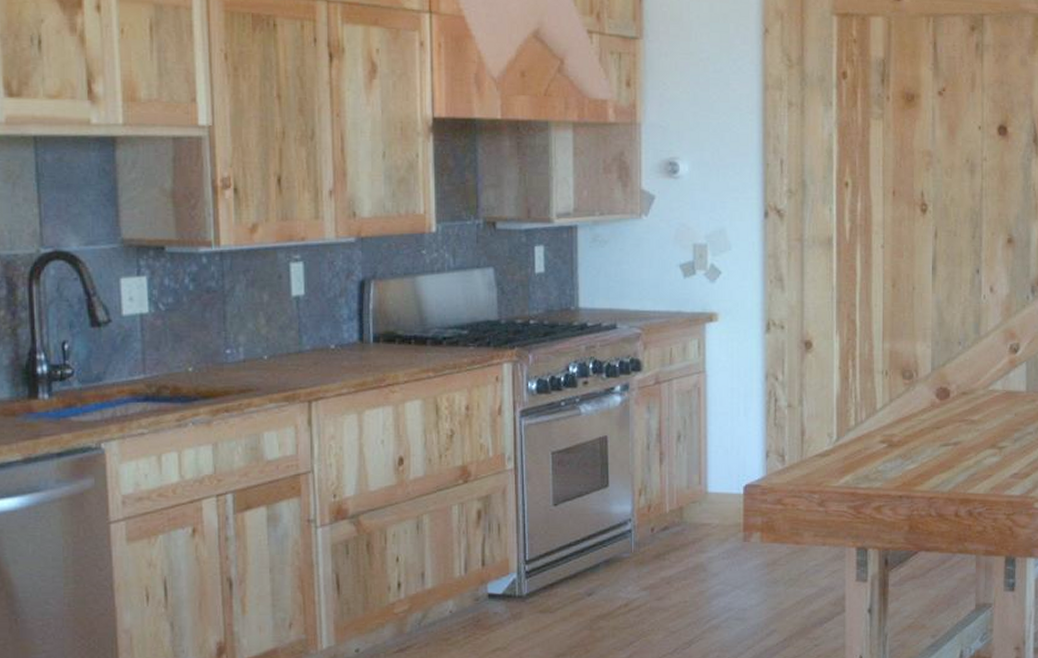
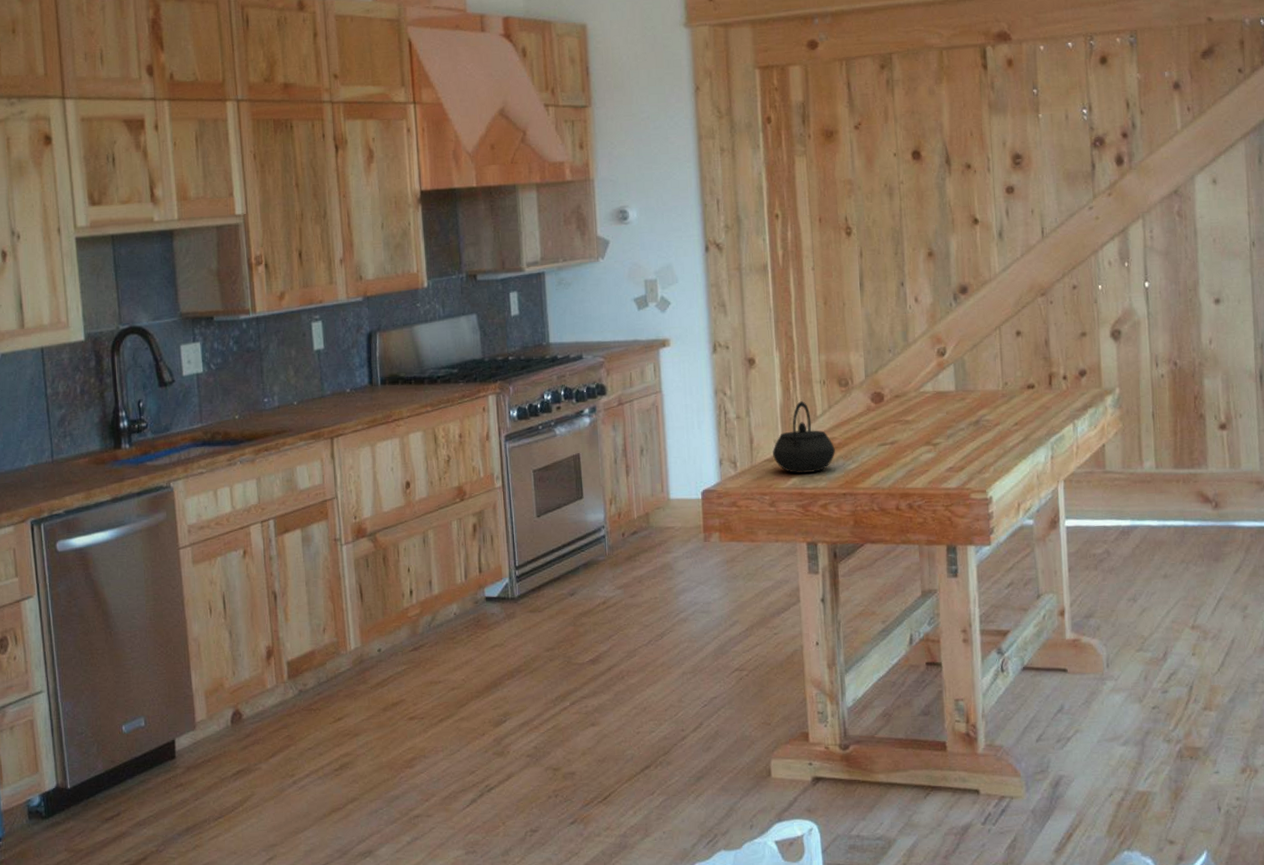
kettle: none [826,392,894,471] -> present [773,401,835,473]

